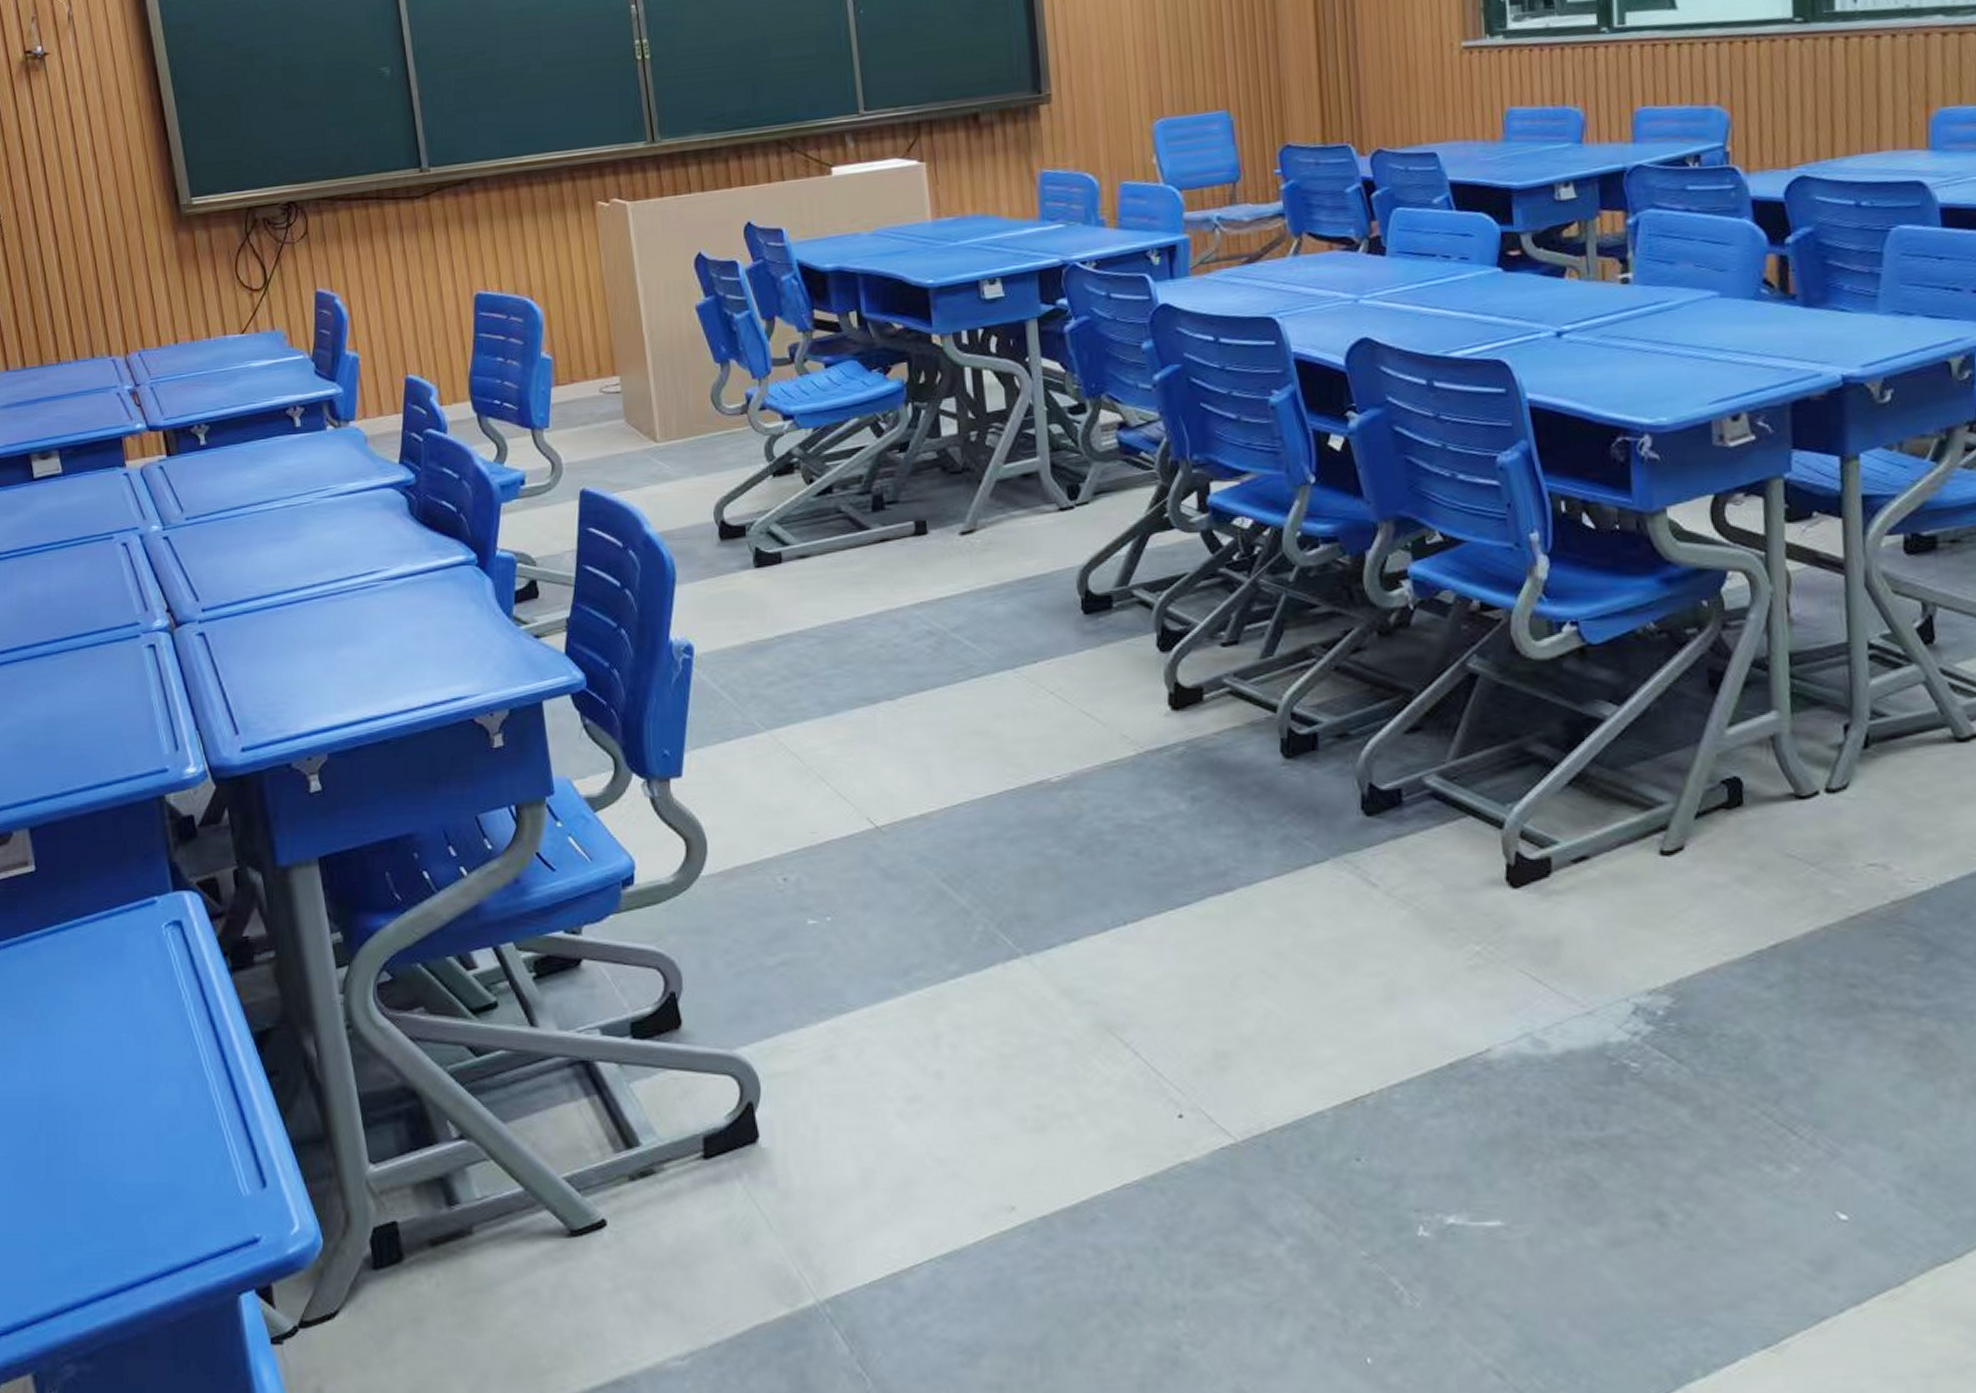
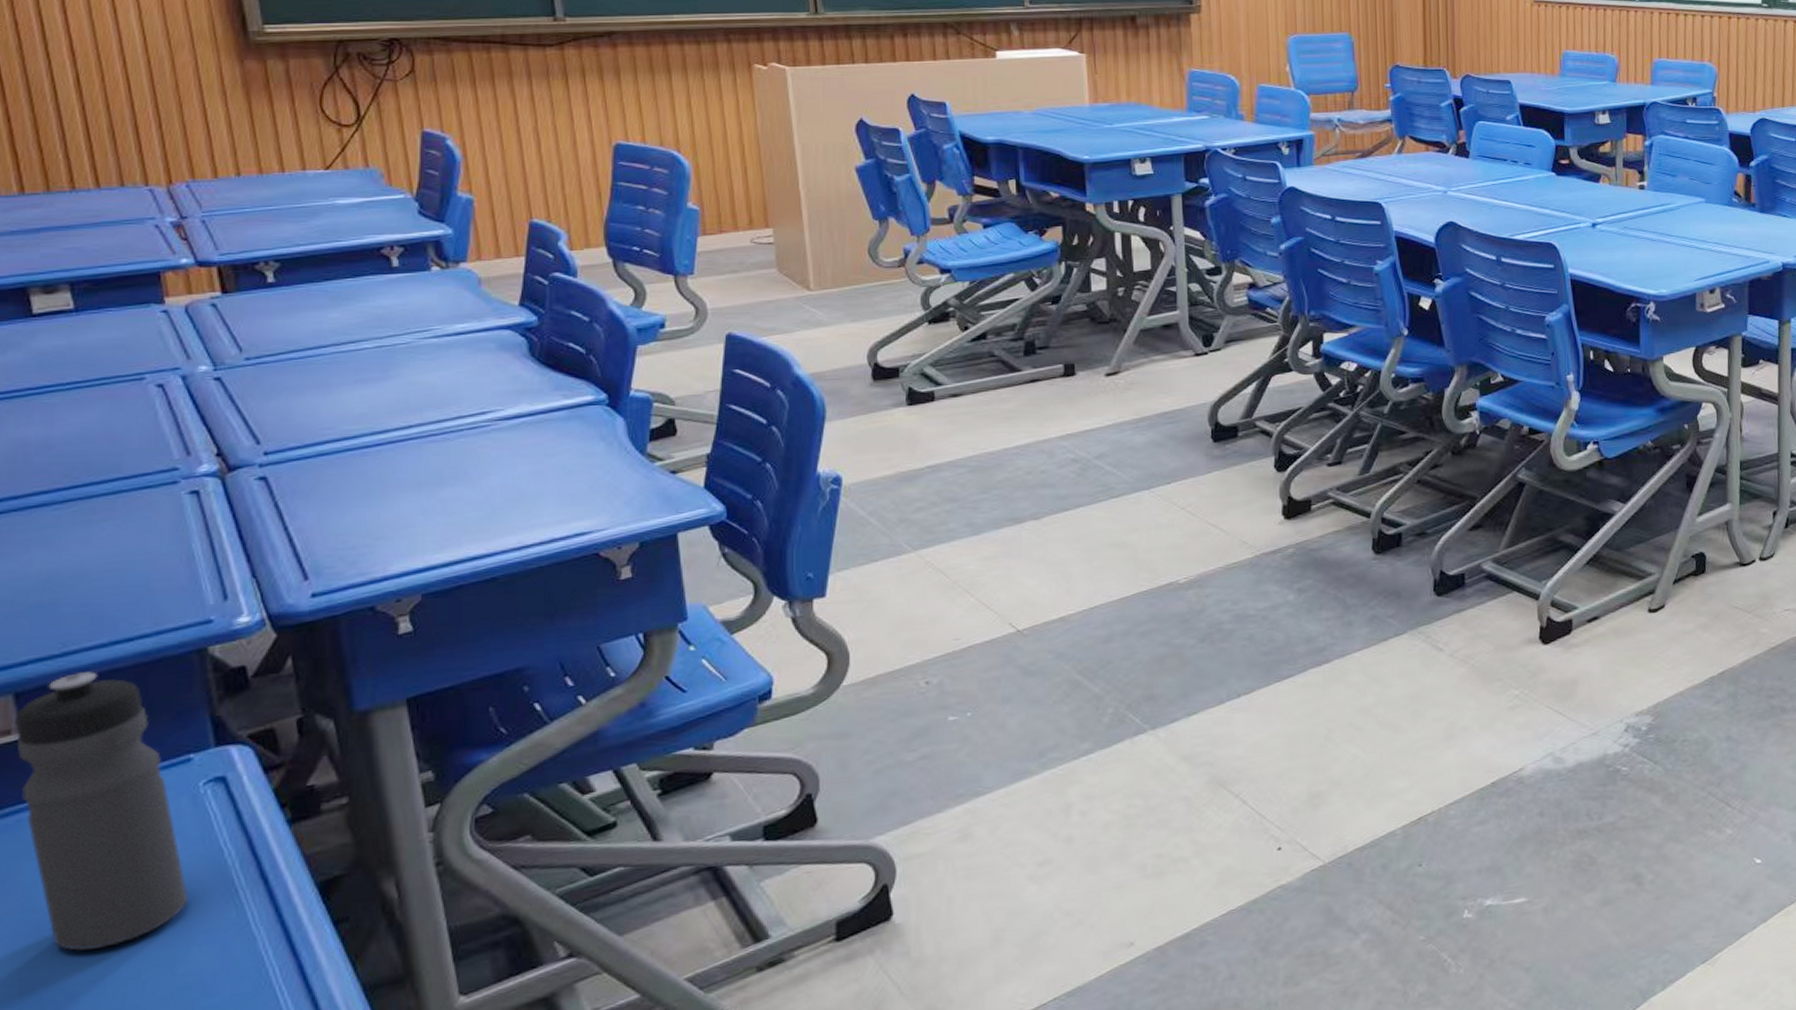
water bottle: none [29,812,157,1074] -> present [13,671,190,951]

